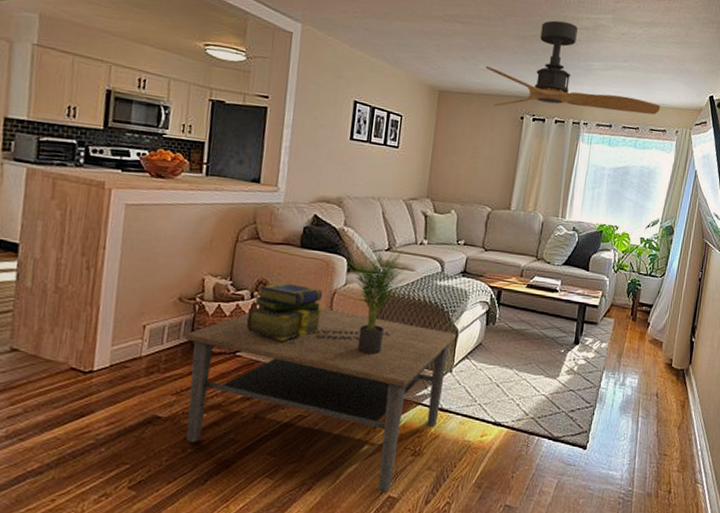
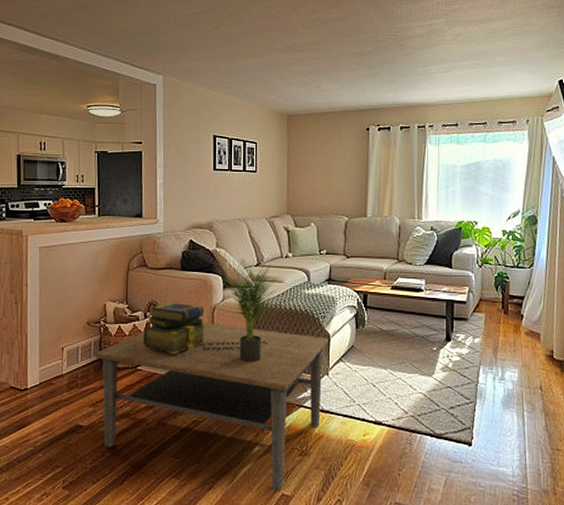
ceiling fan: present [485,20,661,115] -> none [327,32,507,122]

